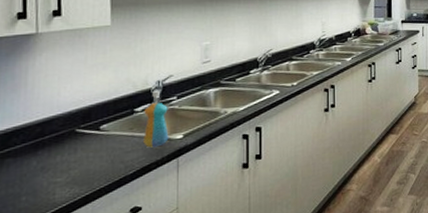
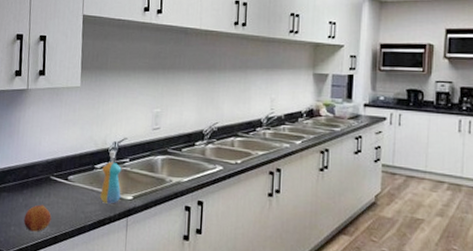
fruit: none [39,163,80,197] -> present [23,204,51,232]

